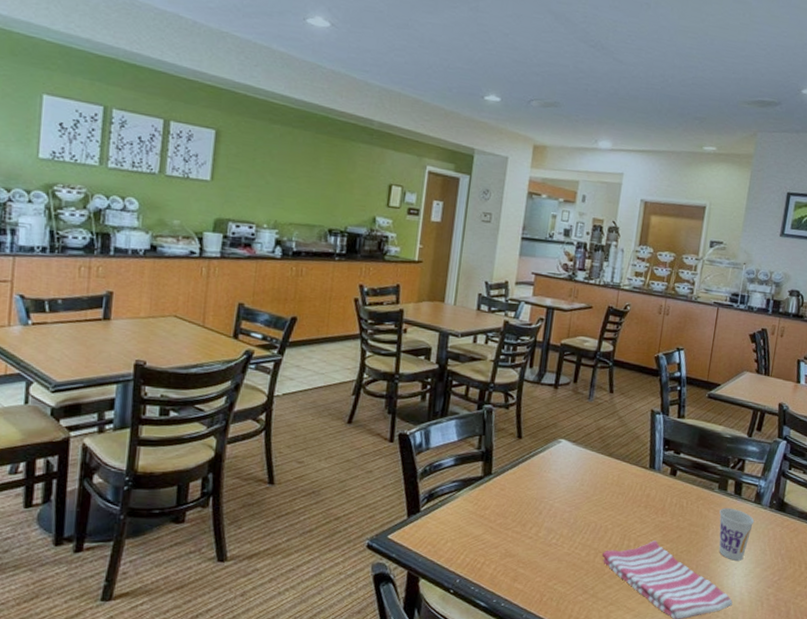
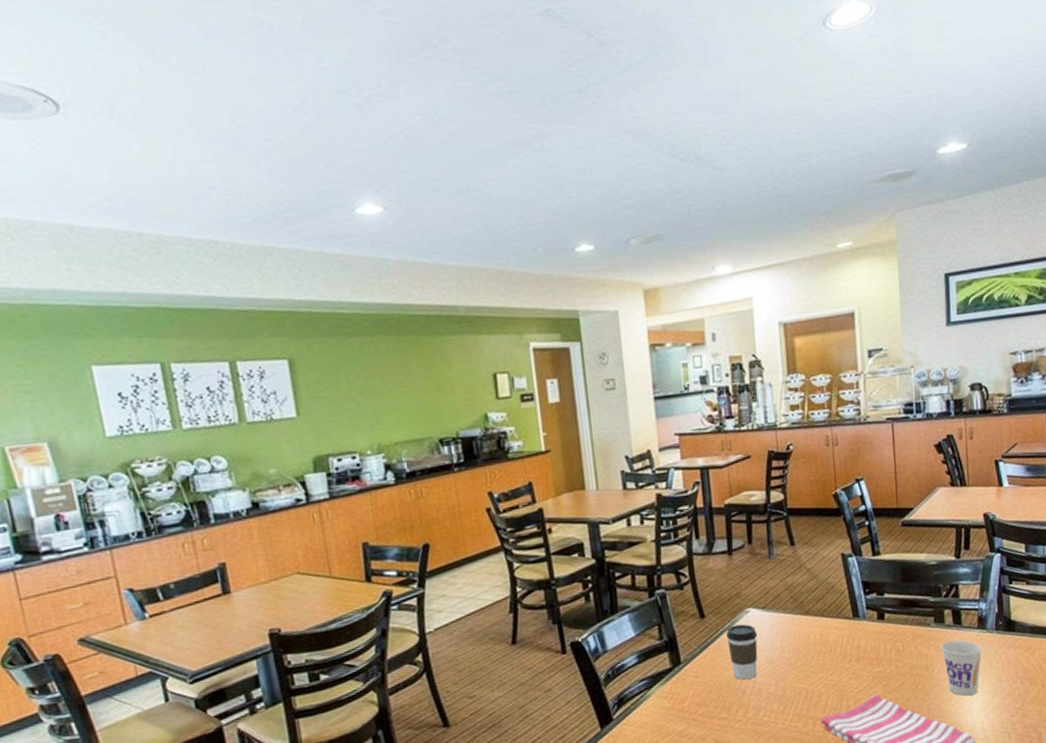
coffee cup: none [535,451,564,502] -> present [726,624,758,680]

